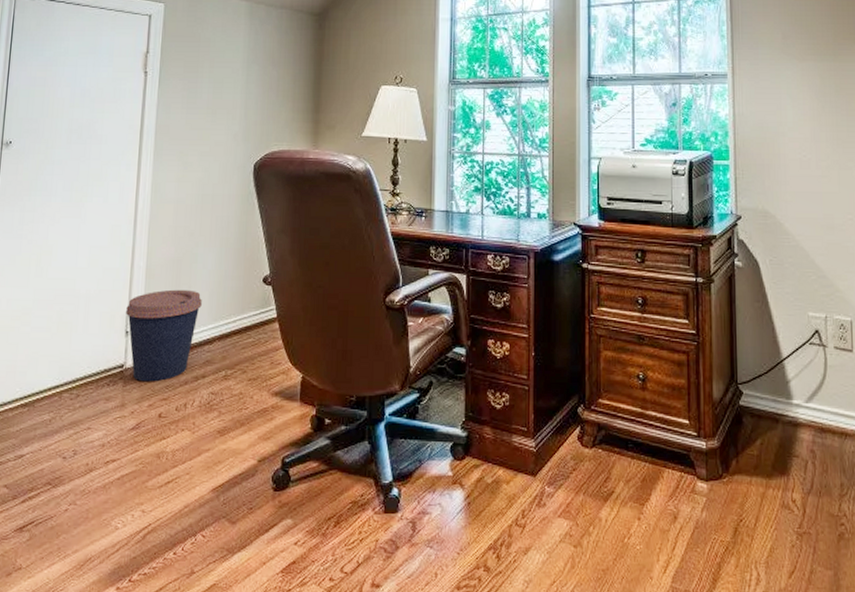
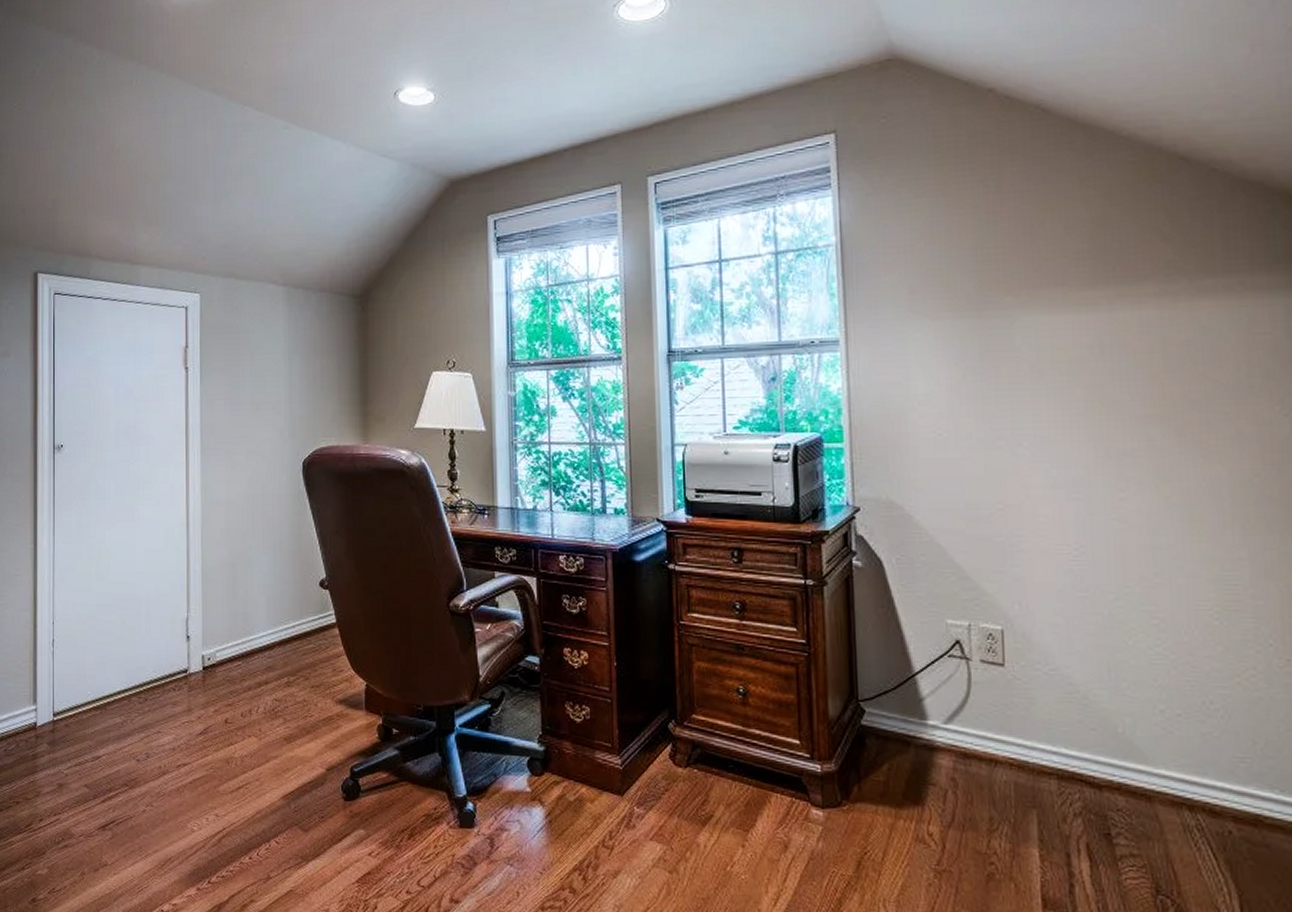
coffee cup: present [125,289,202,382] -> none [184,593,259,688]

